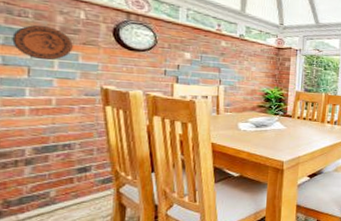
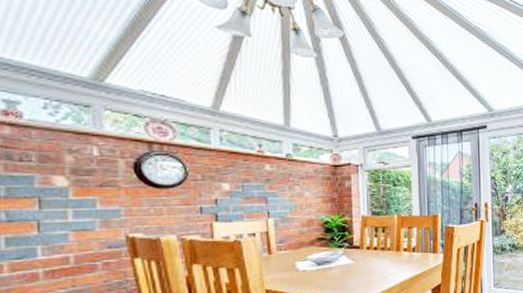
decorative plate: present [12,25,73,61] -> none [15,168,88,211]

